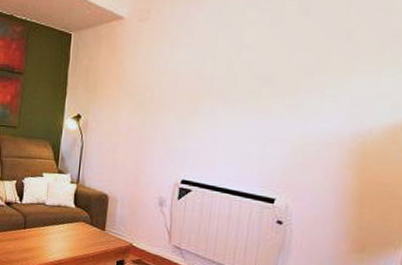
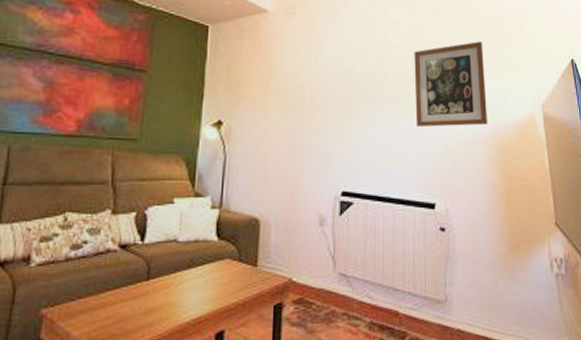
wall art: none [264,38,357,128] -> present [414,41,487,127]

